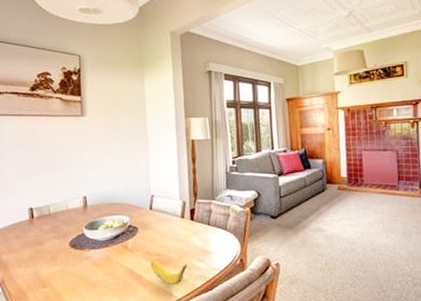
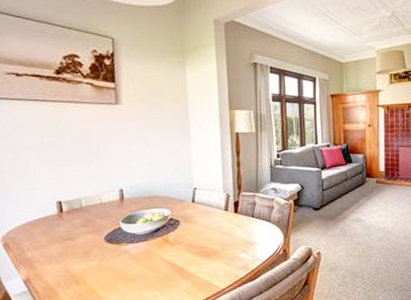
banana: present [150,261,187,285] -> none [193,254,231,276]

